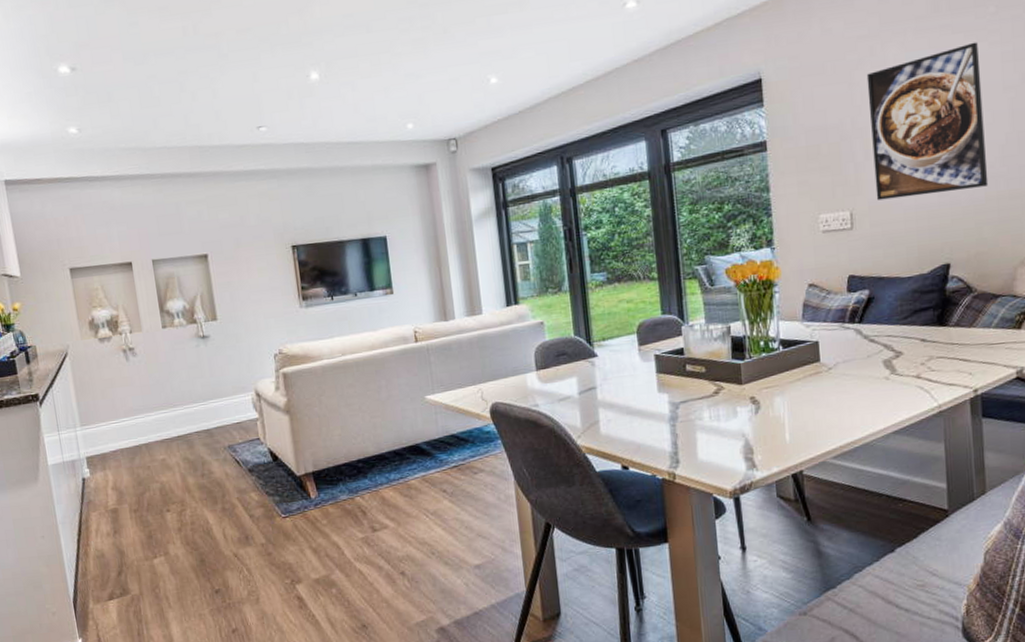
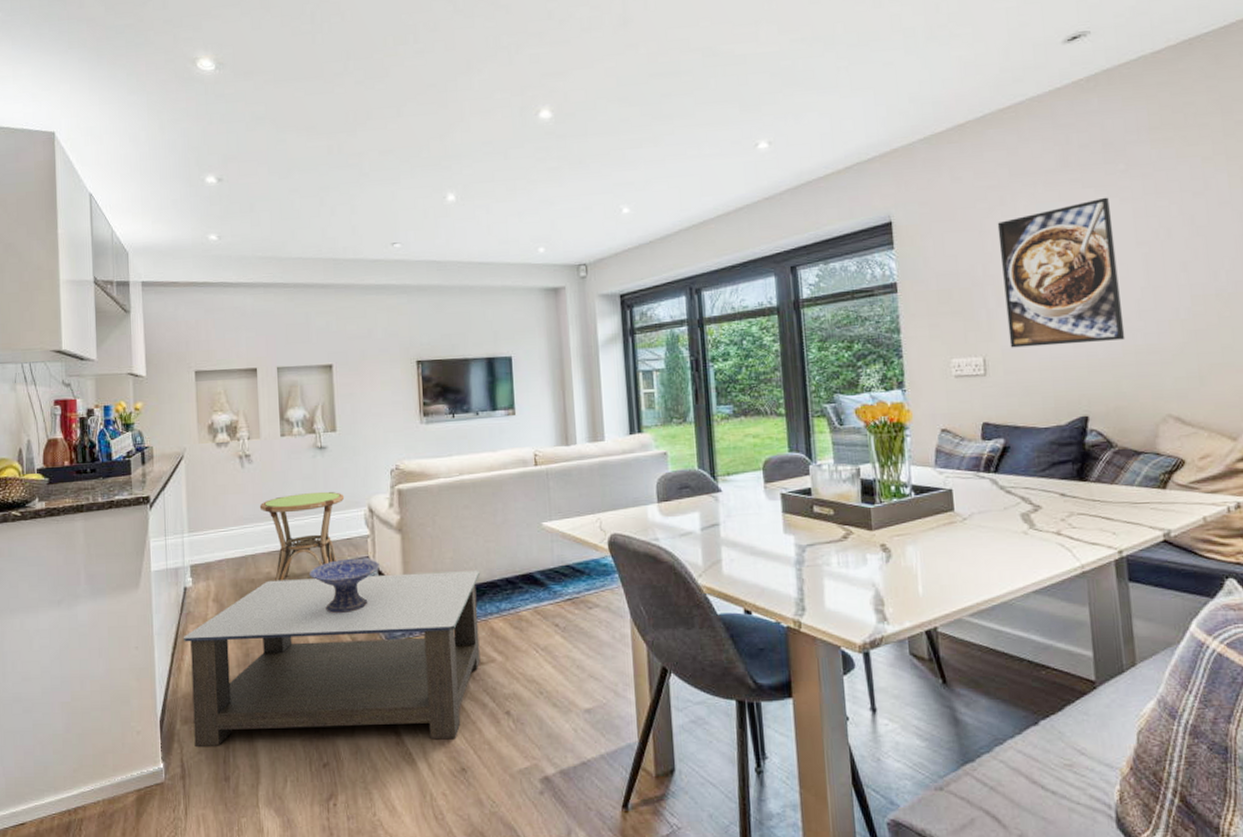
coffee table: none [86,445,374,622] -> present [183,570,480,747]
side table: none [148,379,231,467] -> present [259,492,345,582]
decorative bowl: none [202,440,272,494] -> present [308,558,381,614]

